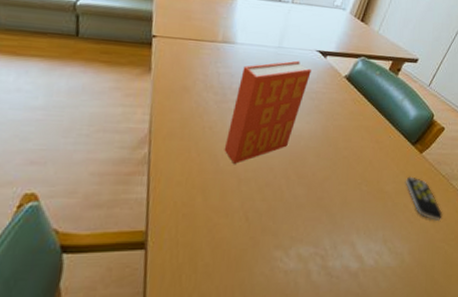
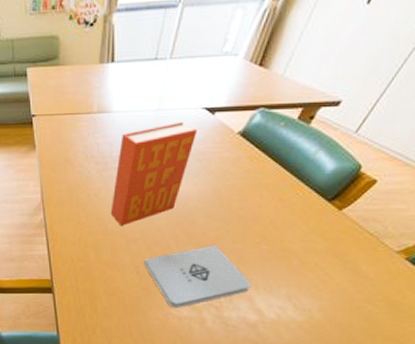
notepad: none [253,187,353,261] -> present [143,245,251,309]
remote control: present [406,176,443,222] -> none [318,235,367,282]

